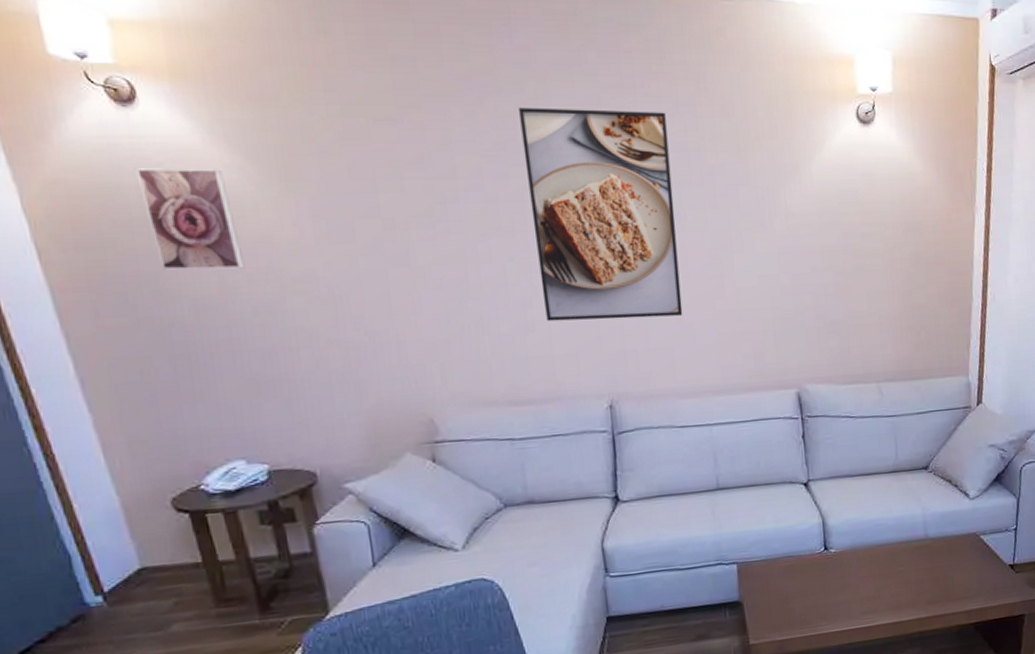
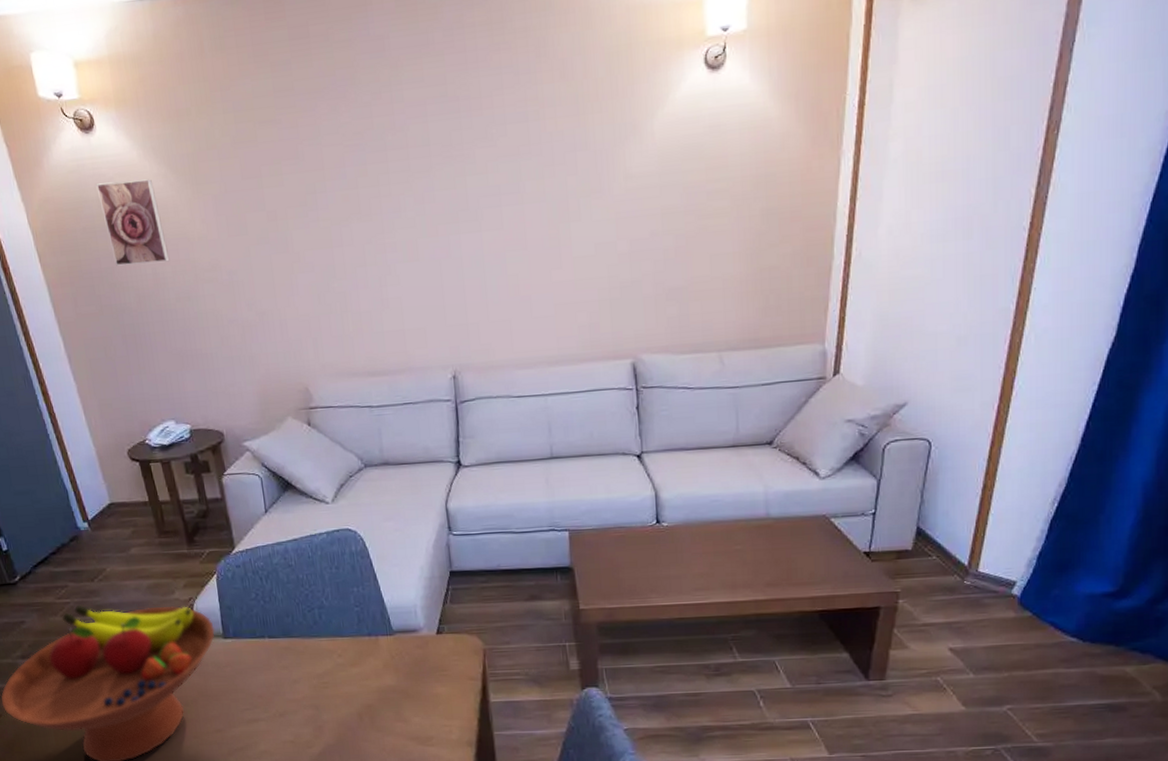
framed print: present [519,107,683,322] -> none [375,83,521,298]

